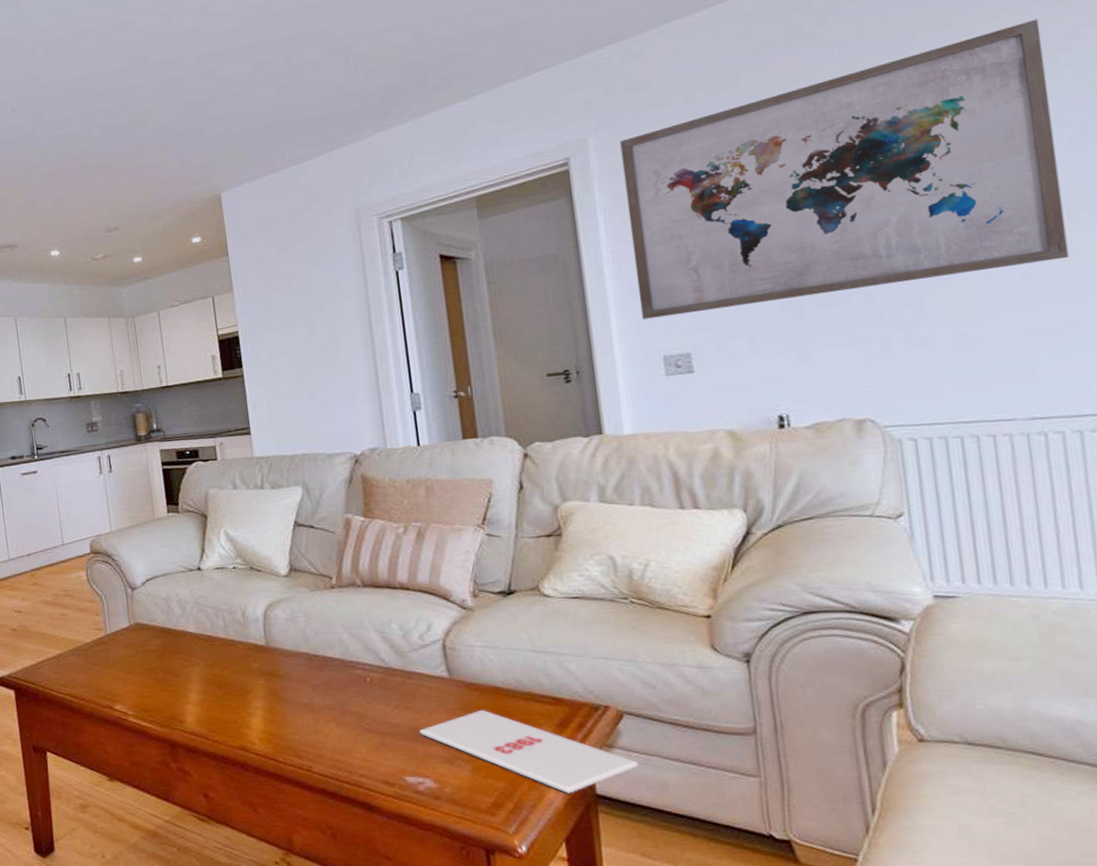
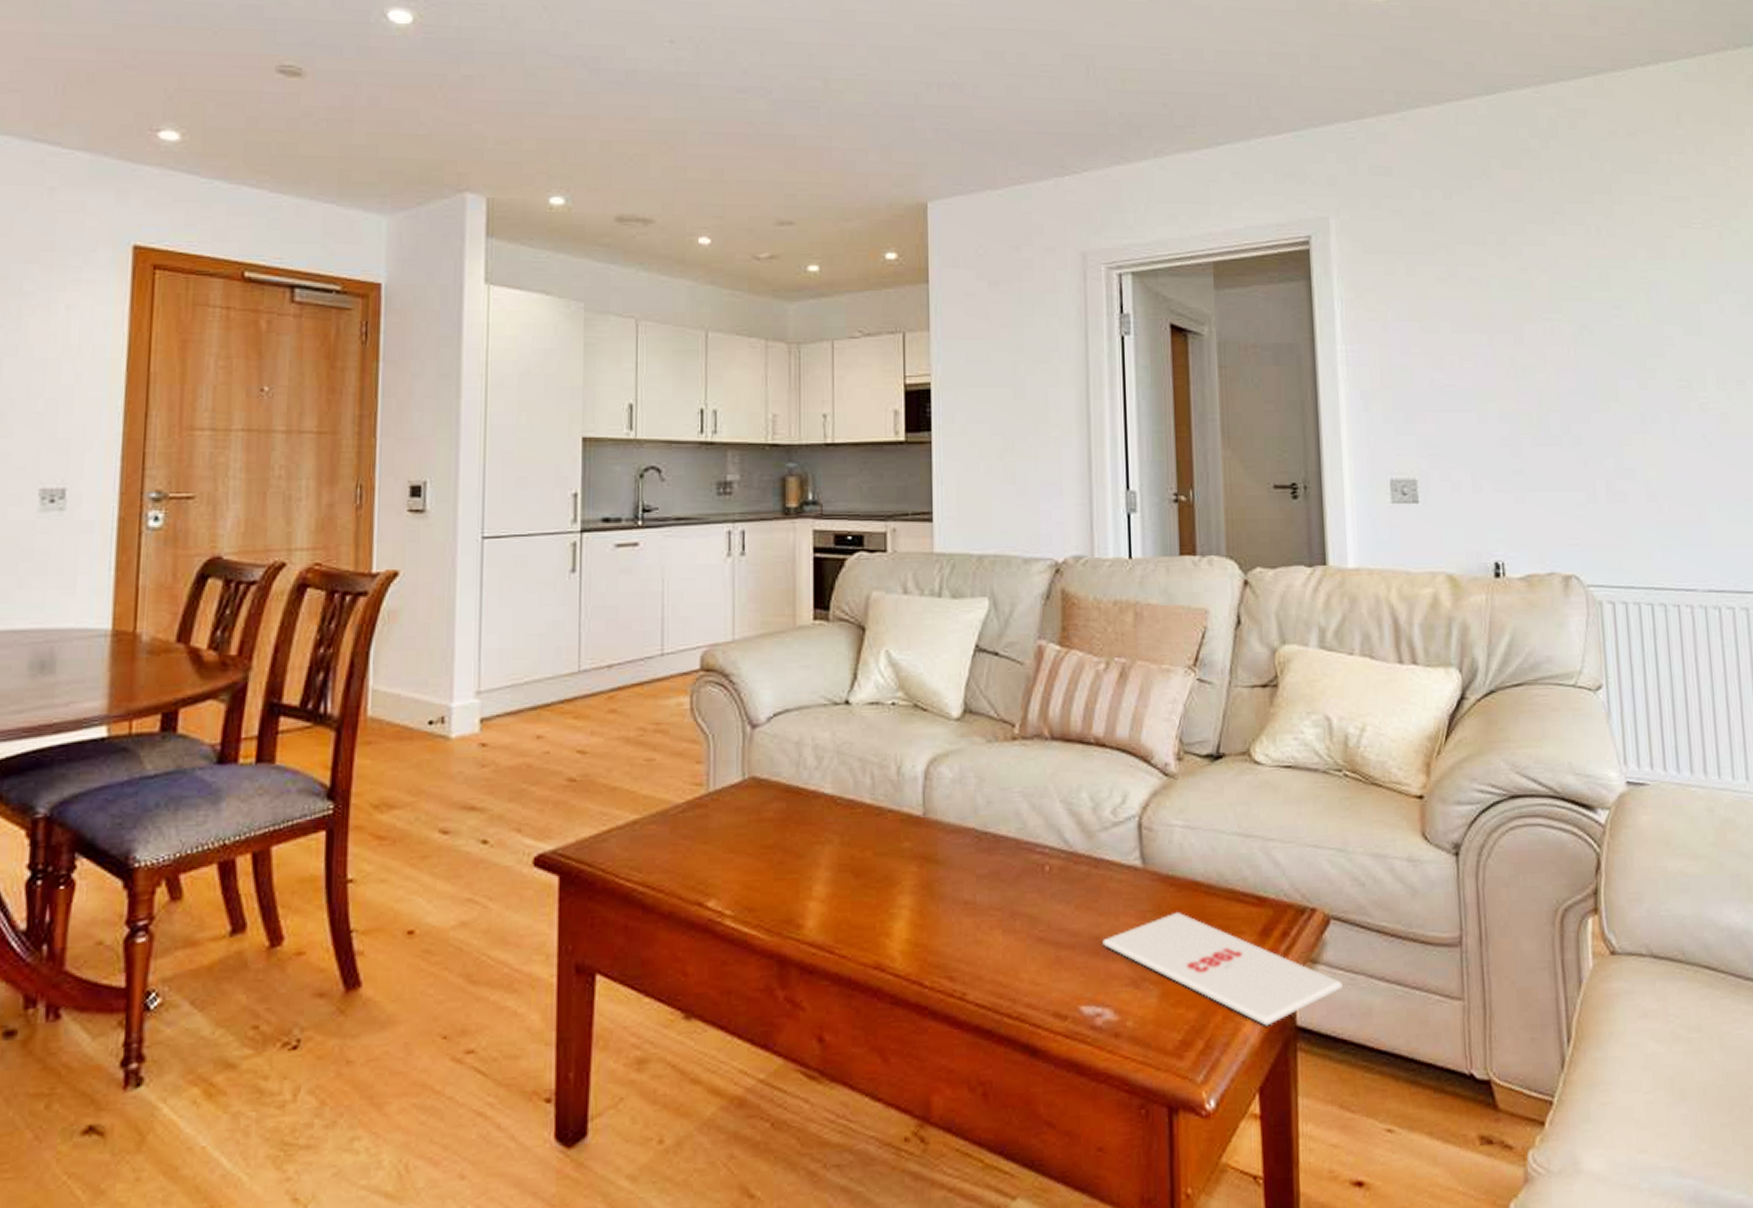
wall art: present [619,19,1069,319] -> none [1360,182,1738,434]

